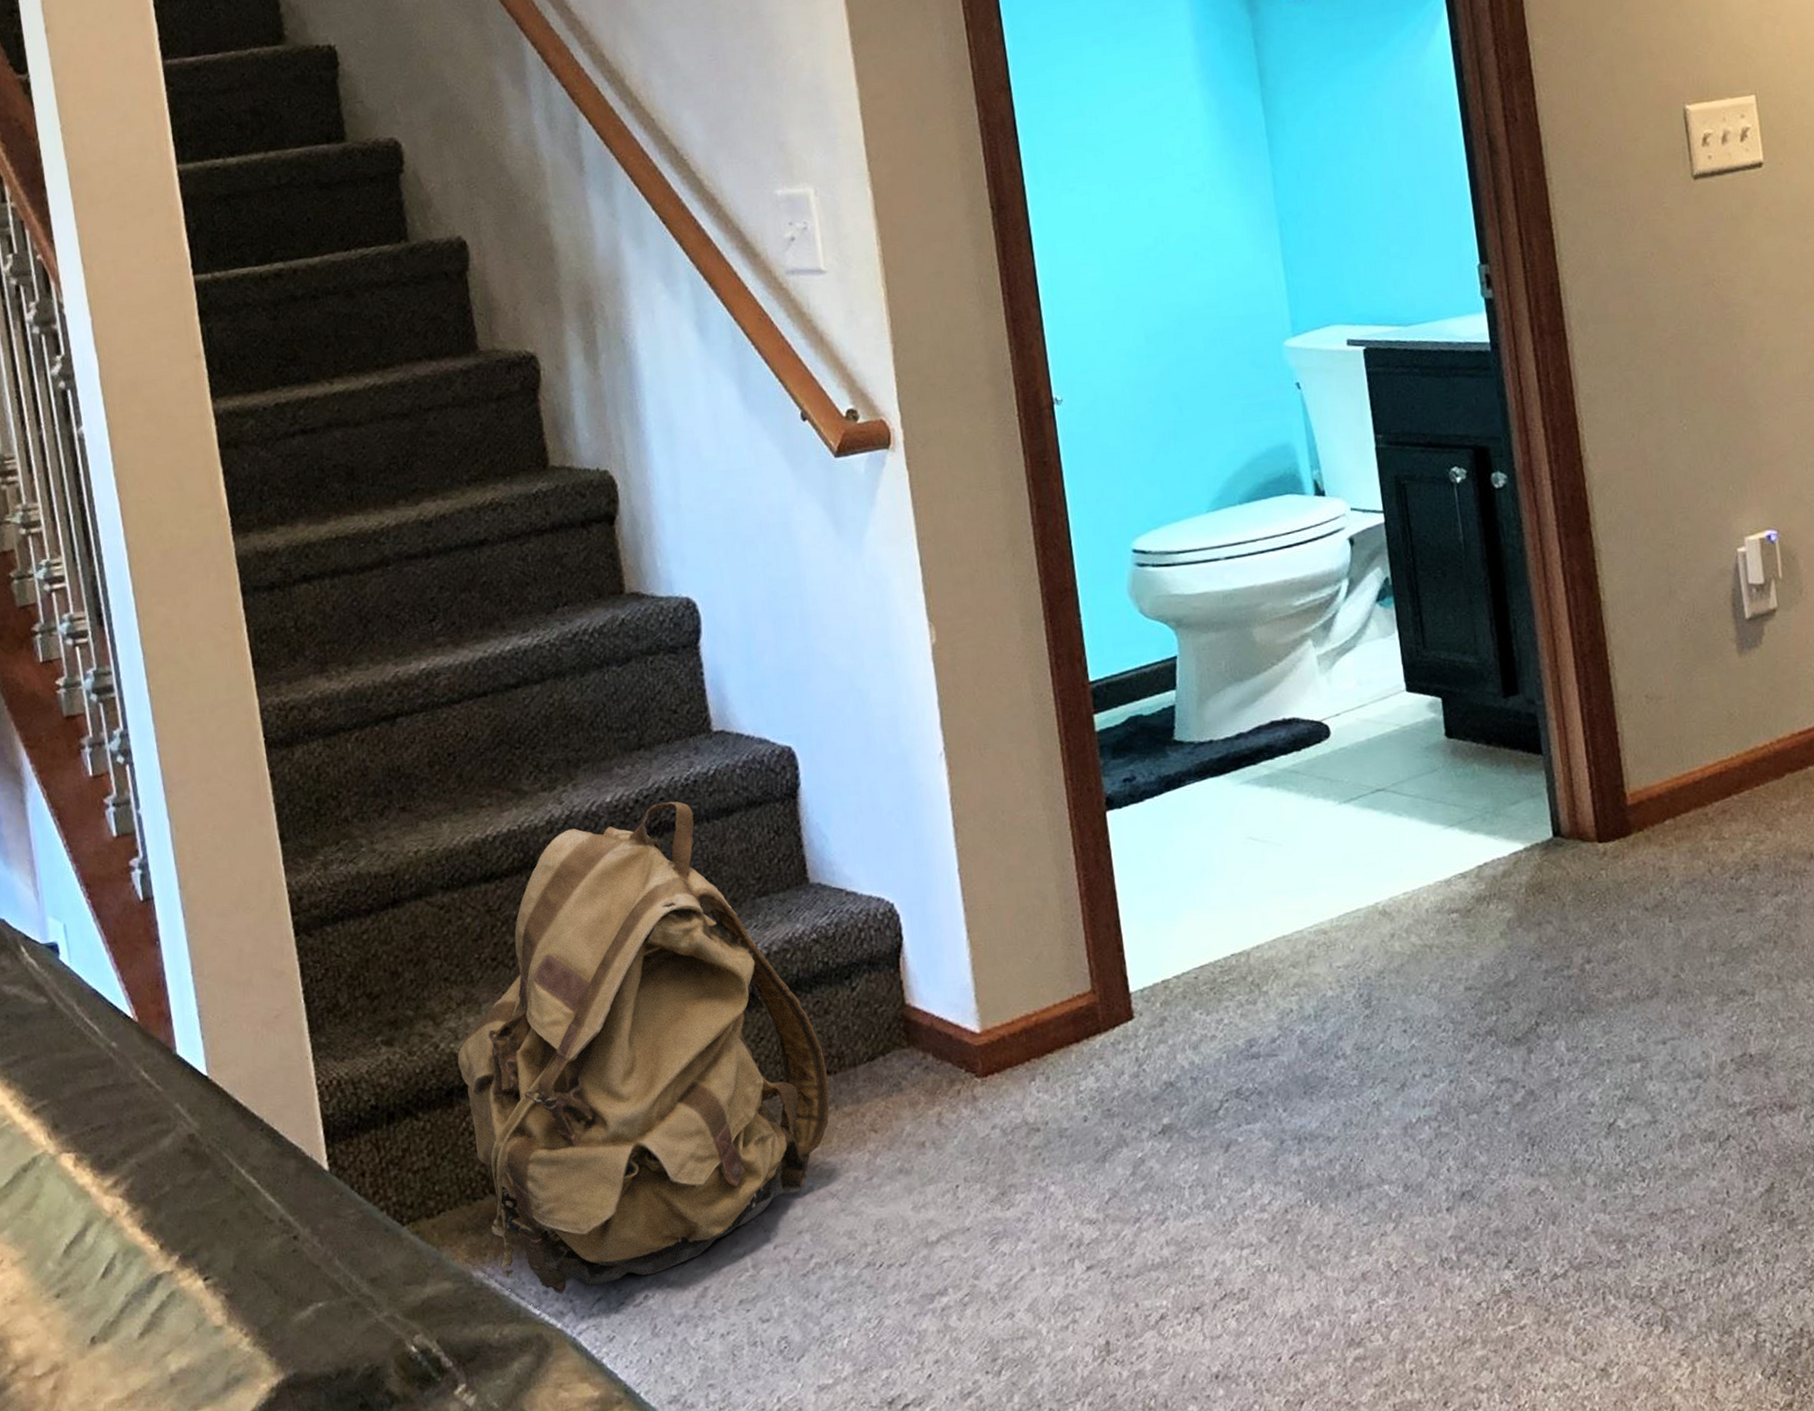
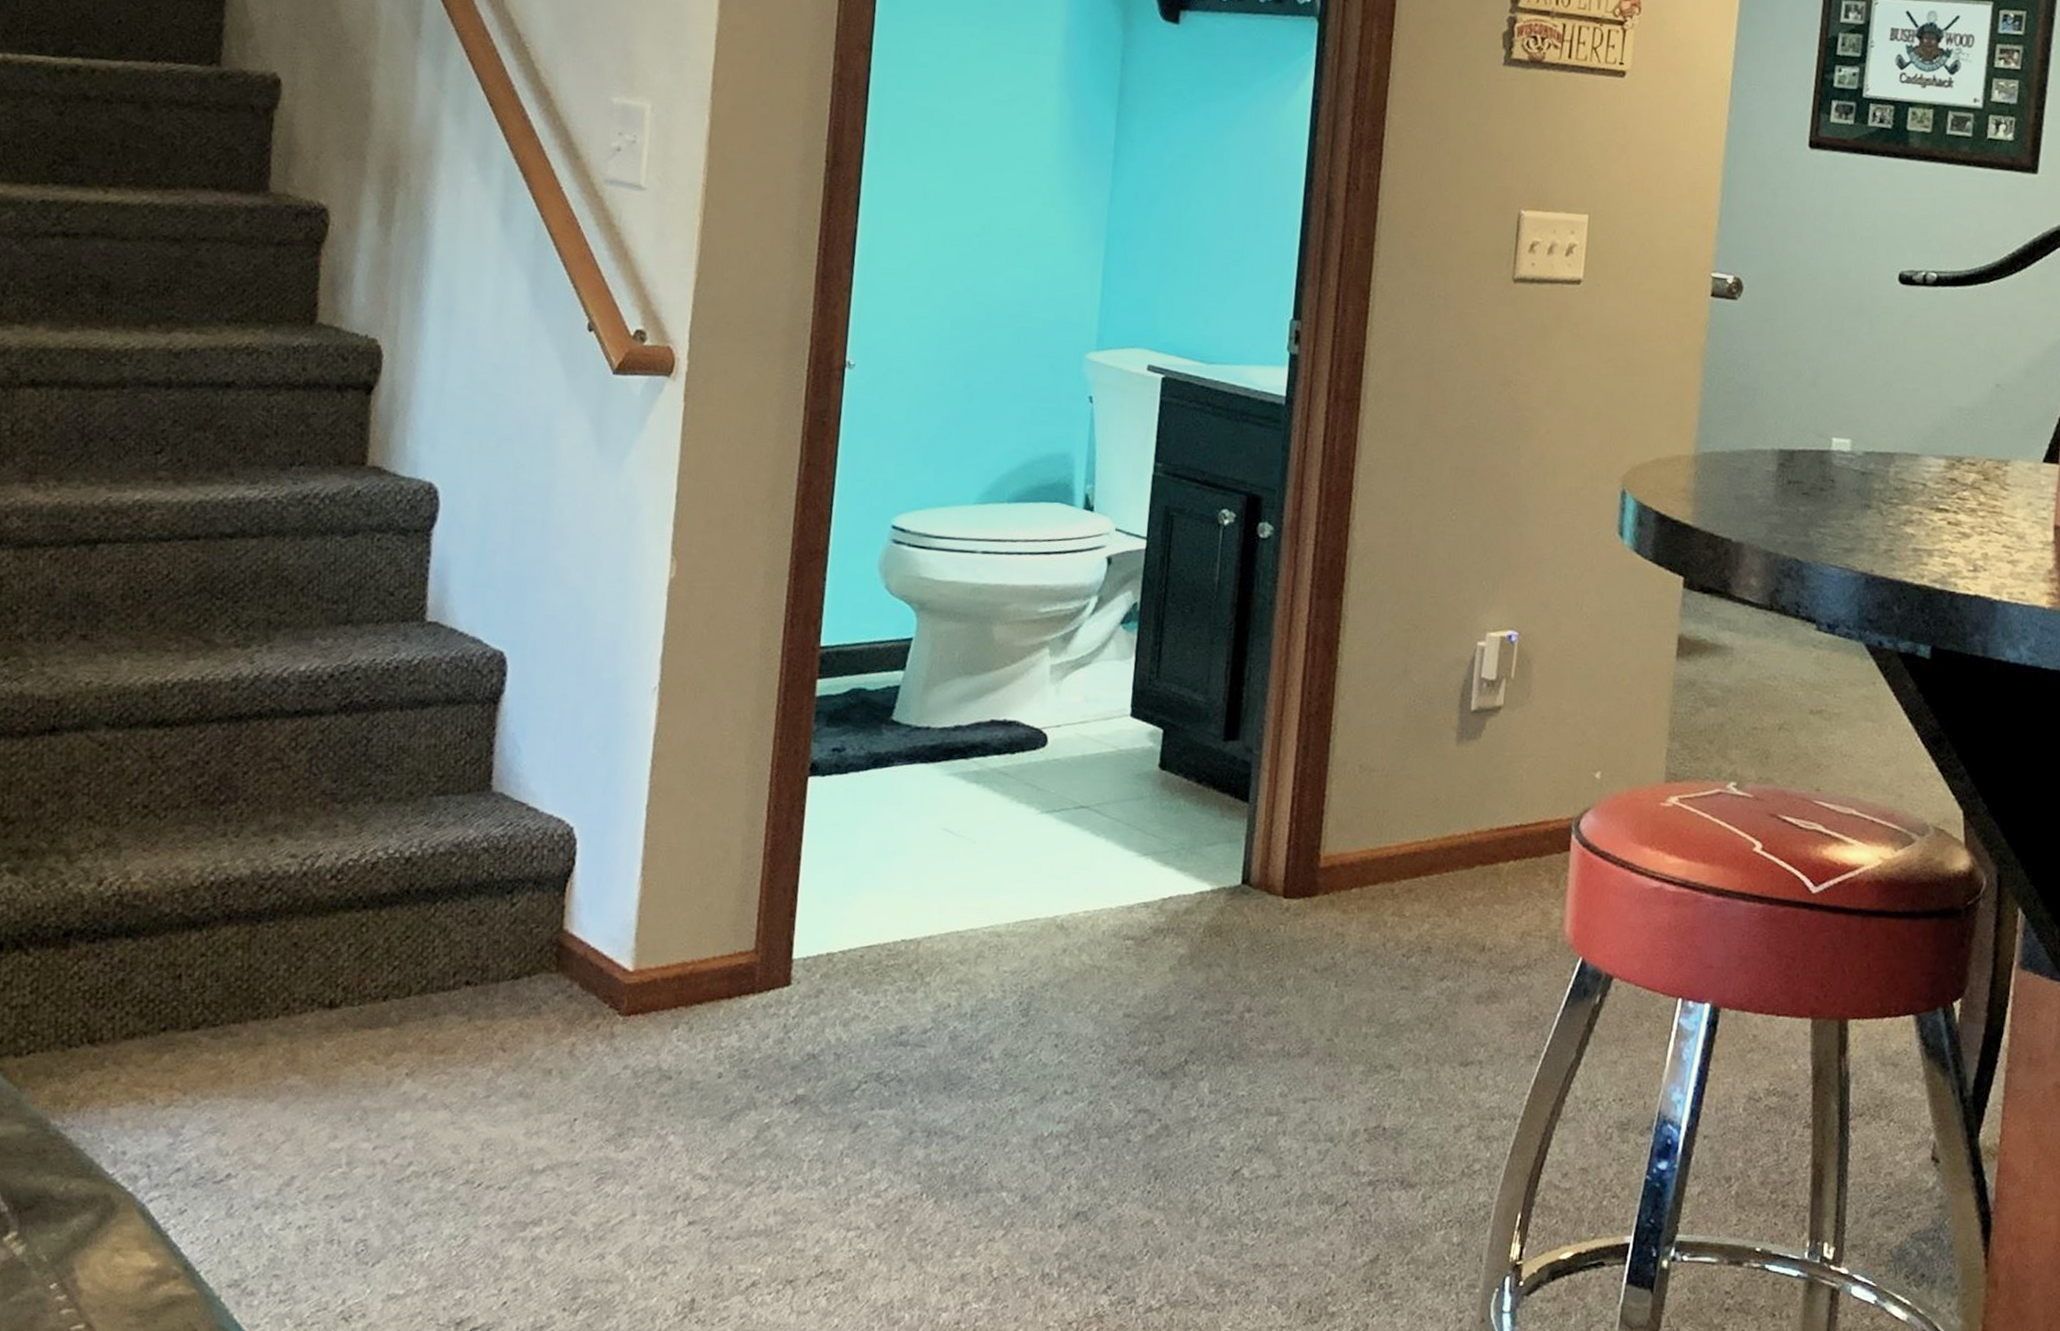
backpack: present [457,801,830,1295] -> none [81,682,469,1158]

